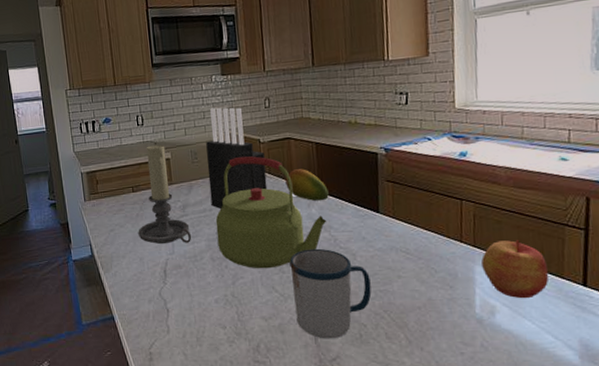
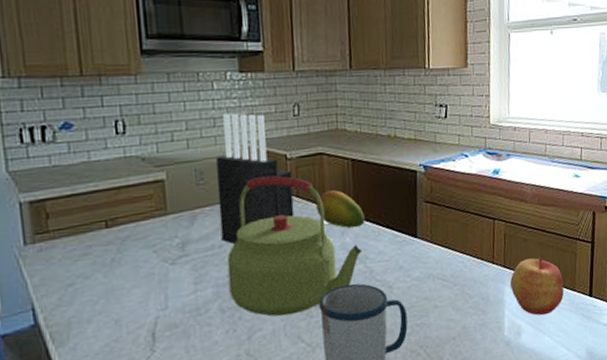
candle holder: present [138,144,192,244] -> none [113,160,194,298]

